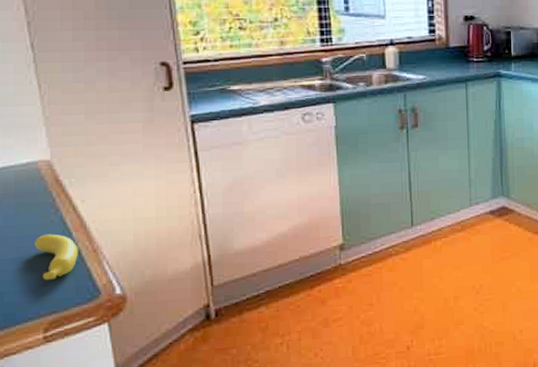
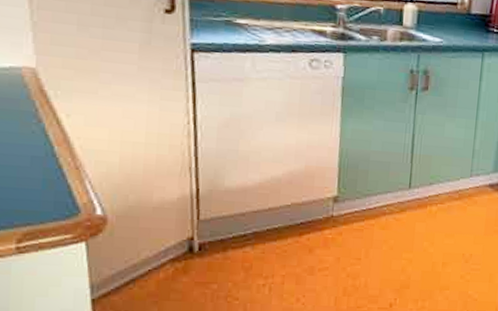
banana: present [35,234,78,280] -> none [13,144,59,191]

